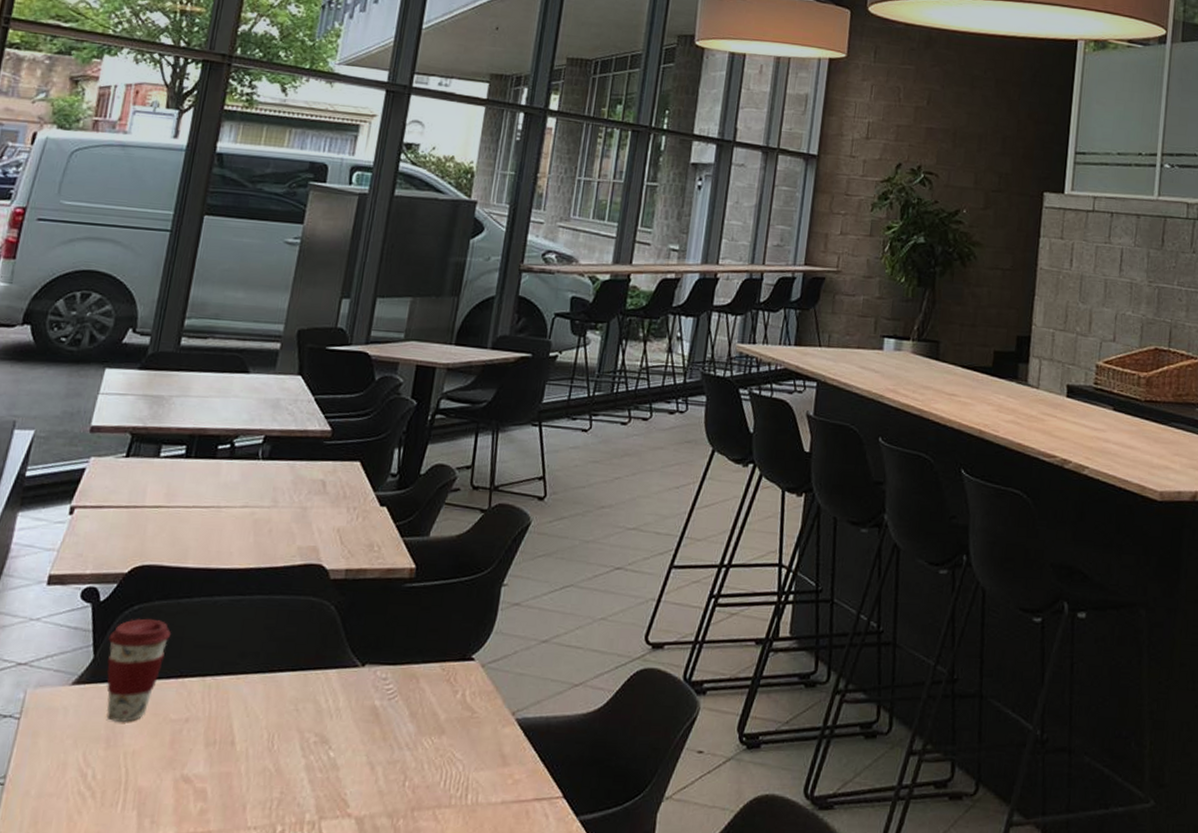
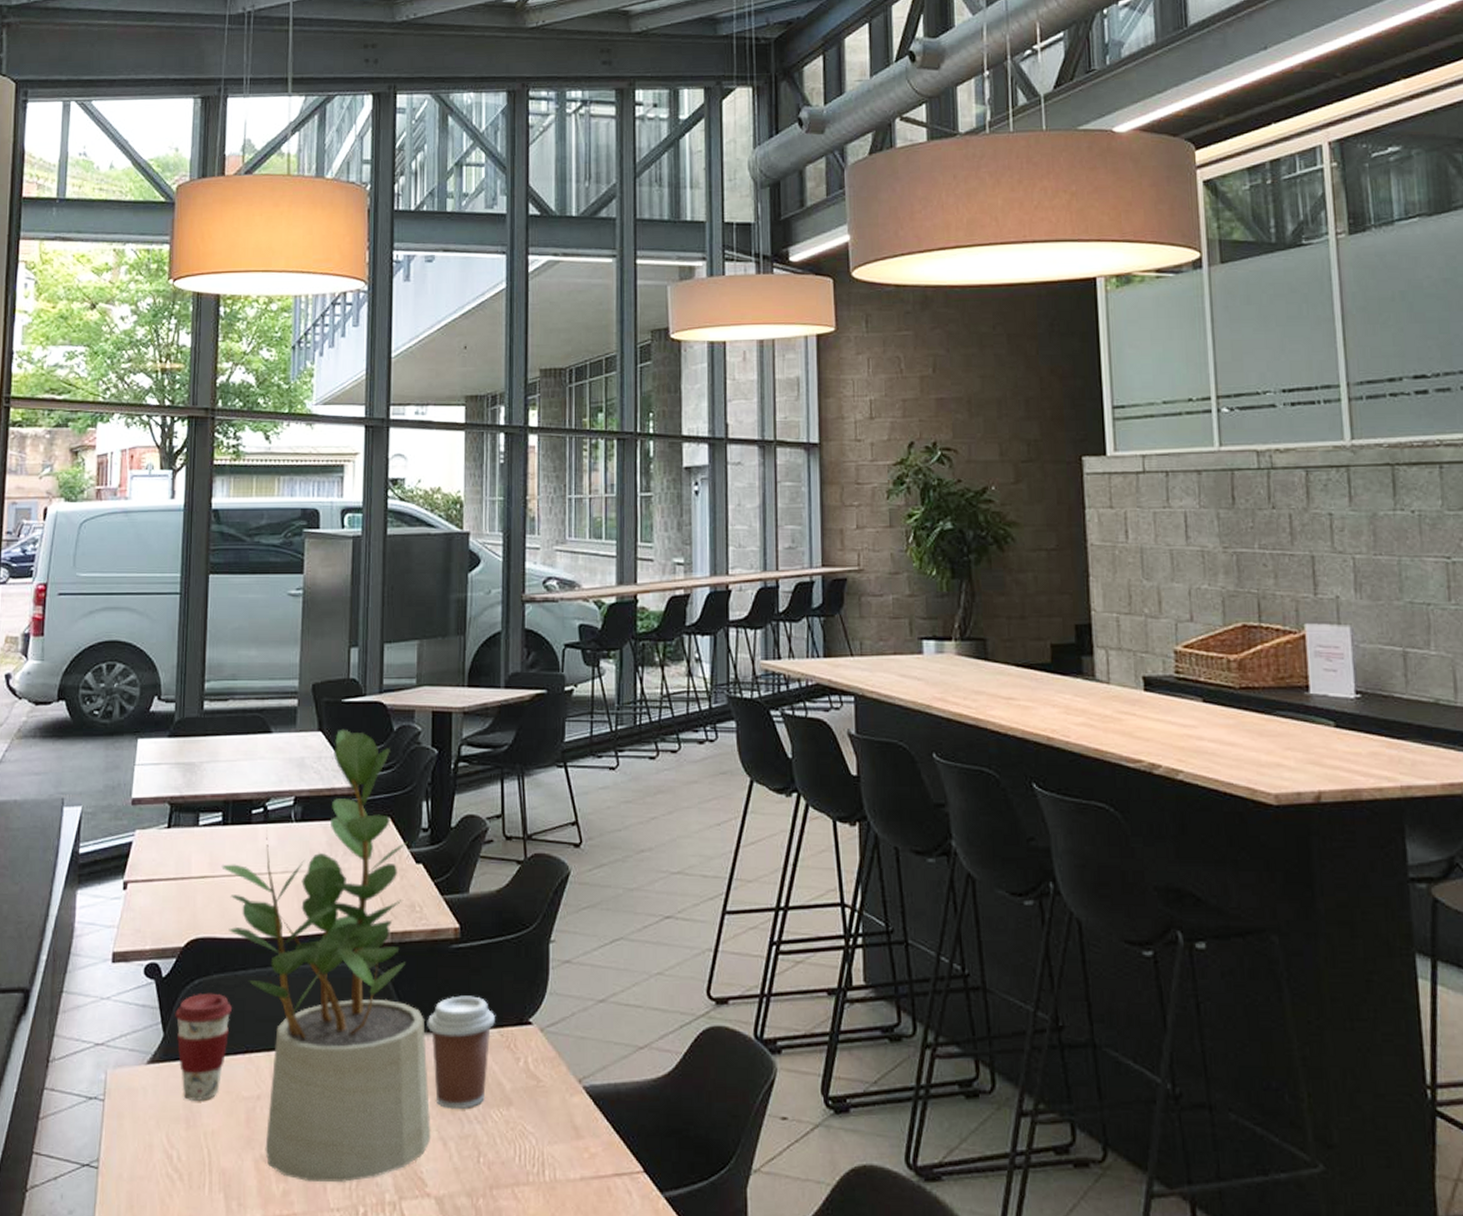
potted plant: none [177,374,375,803] -> present [221,729,431,1183]
coffee cup: none [369,631,440,737] -> present [427,995,496,1110]

